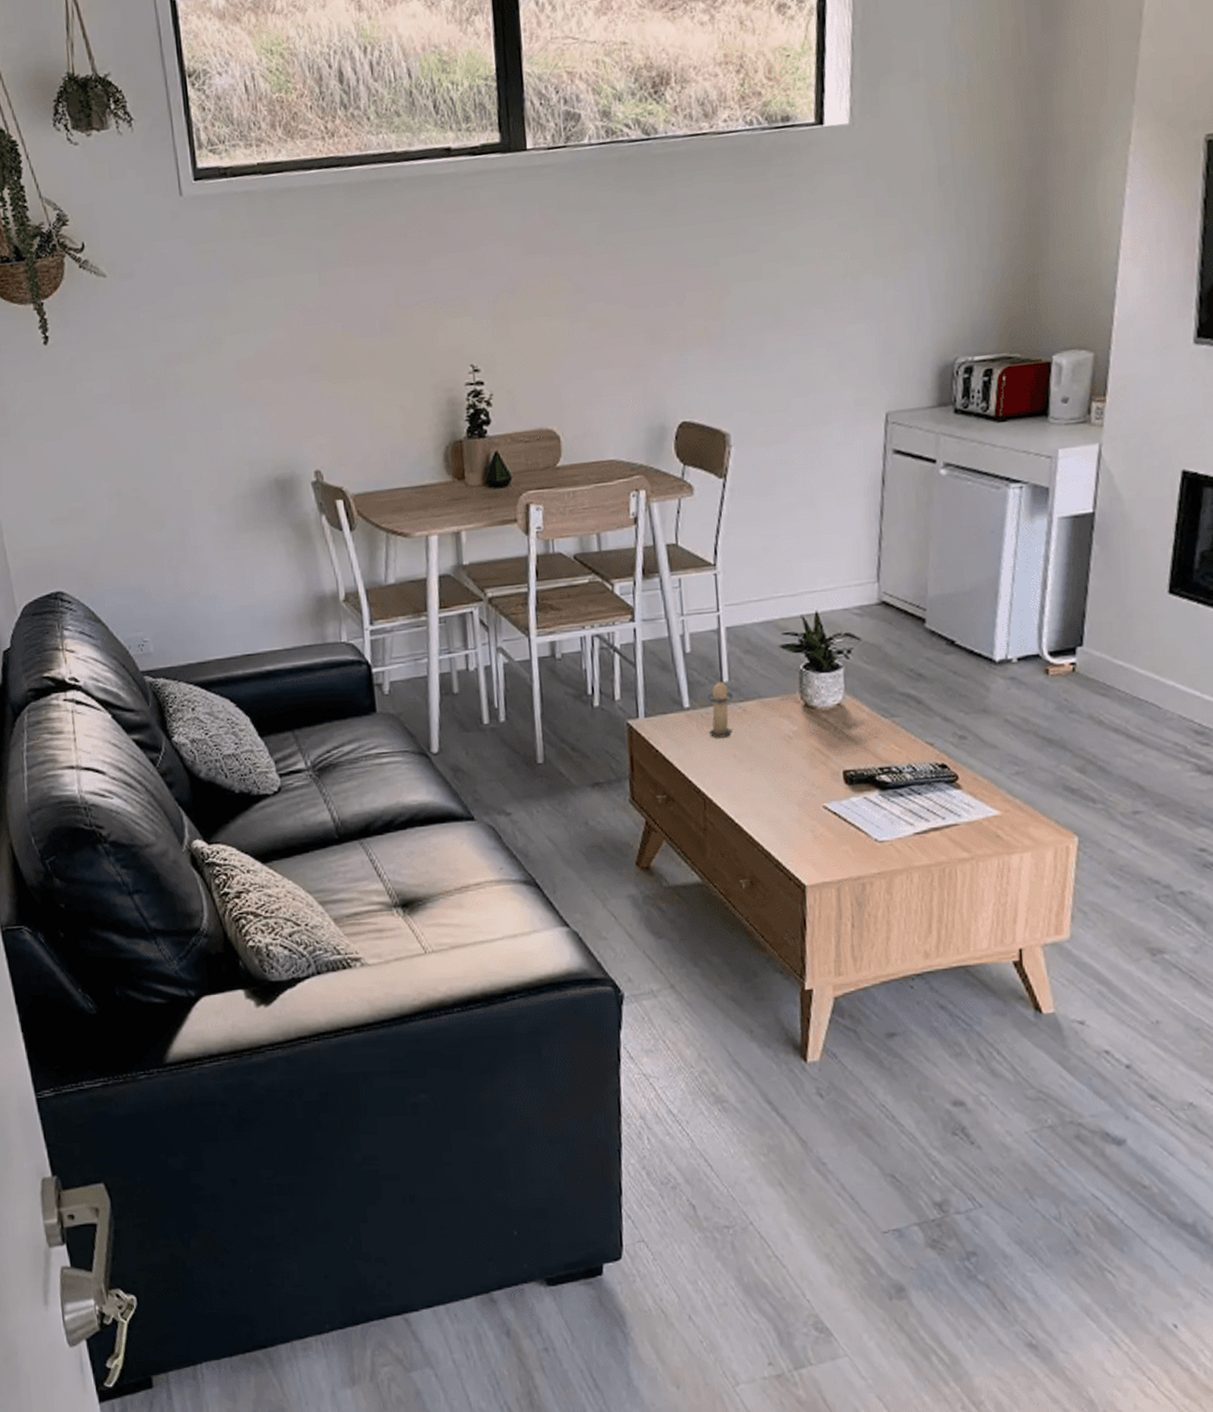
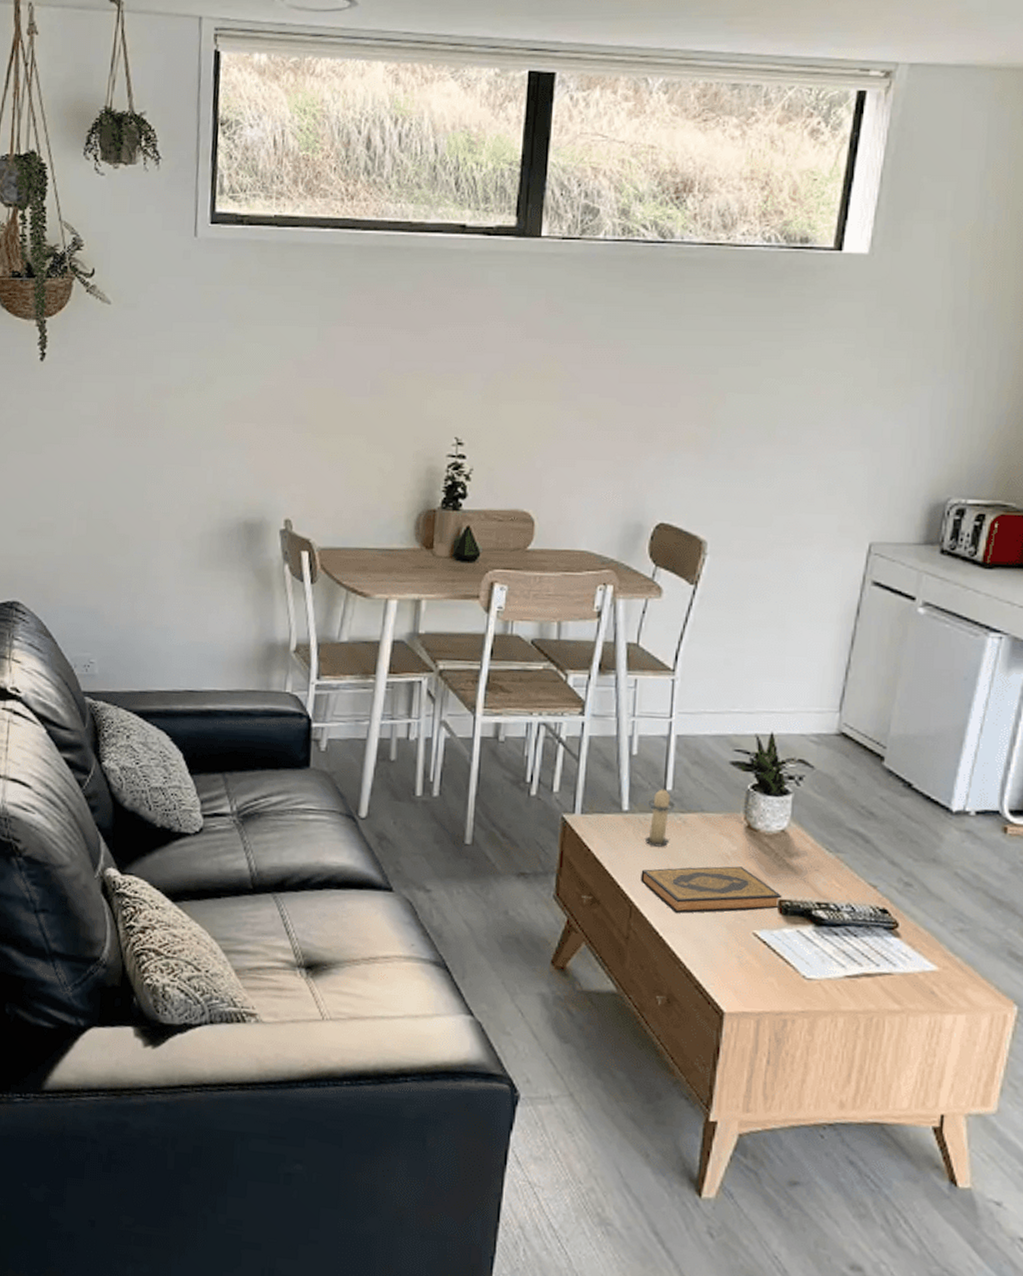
hardback book: none [710,745,846,799] -> present [641,866,782,914]

